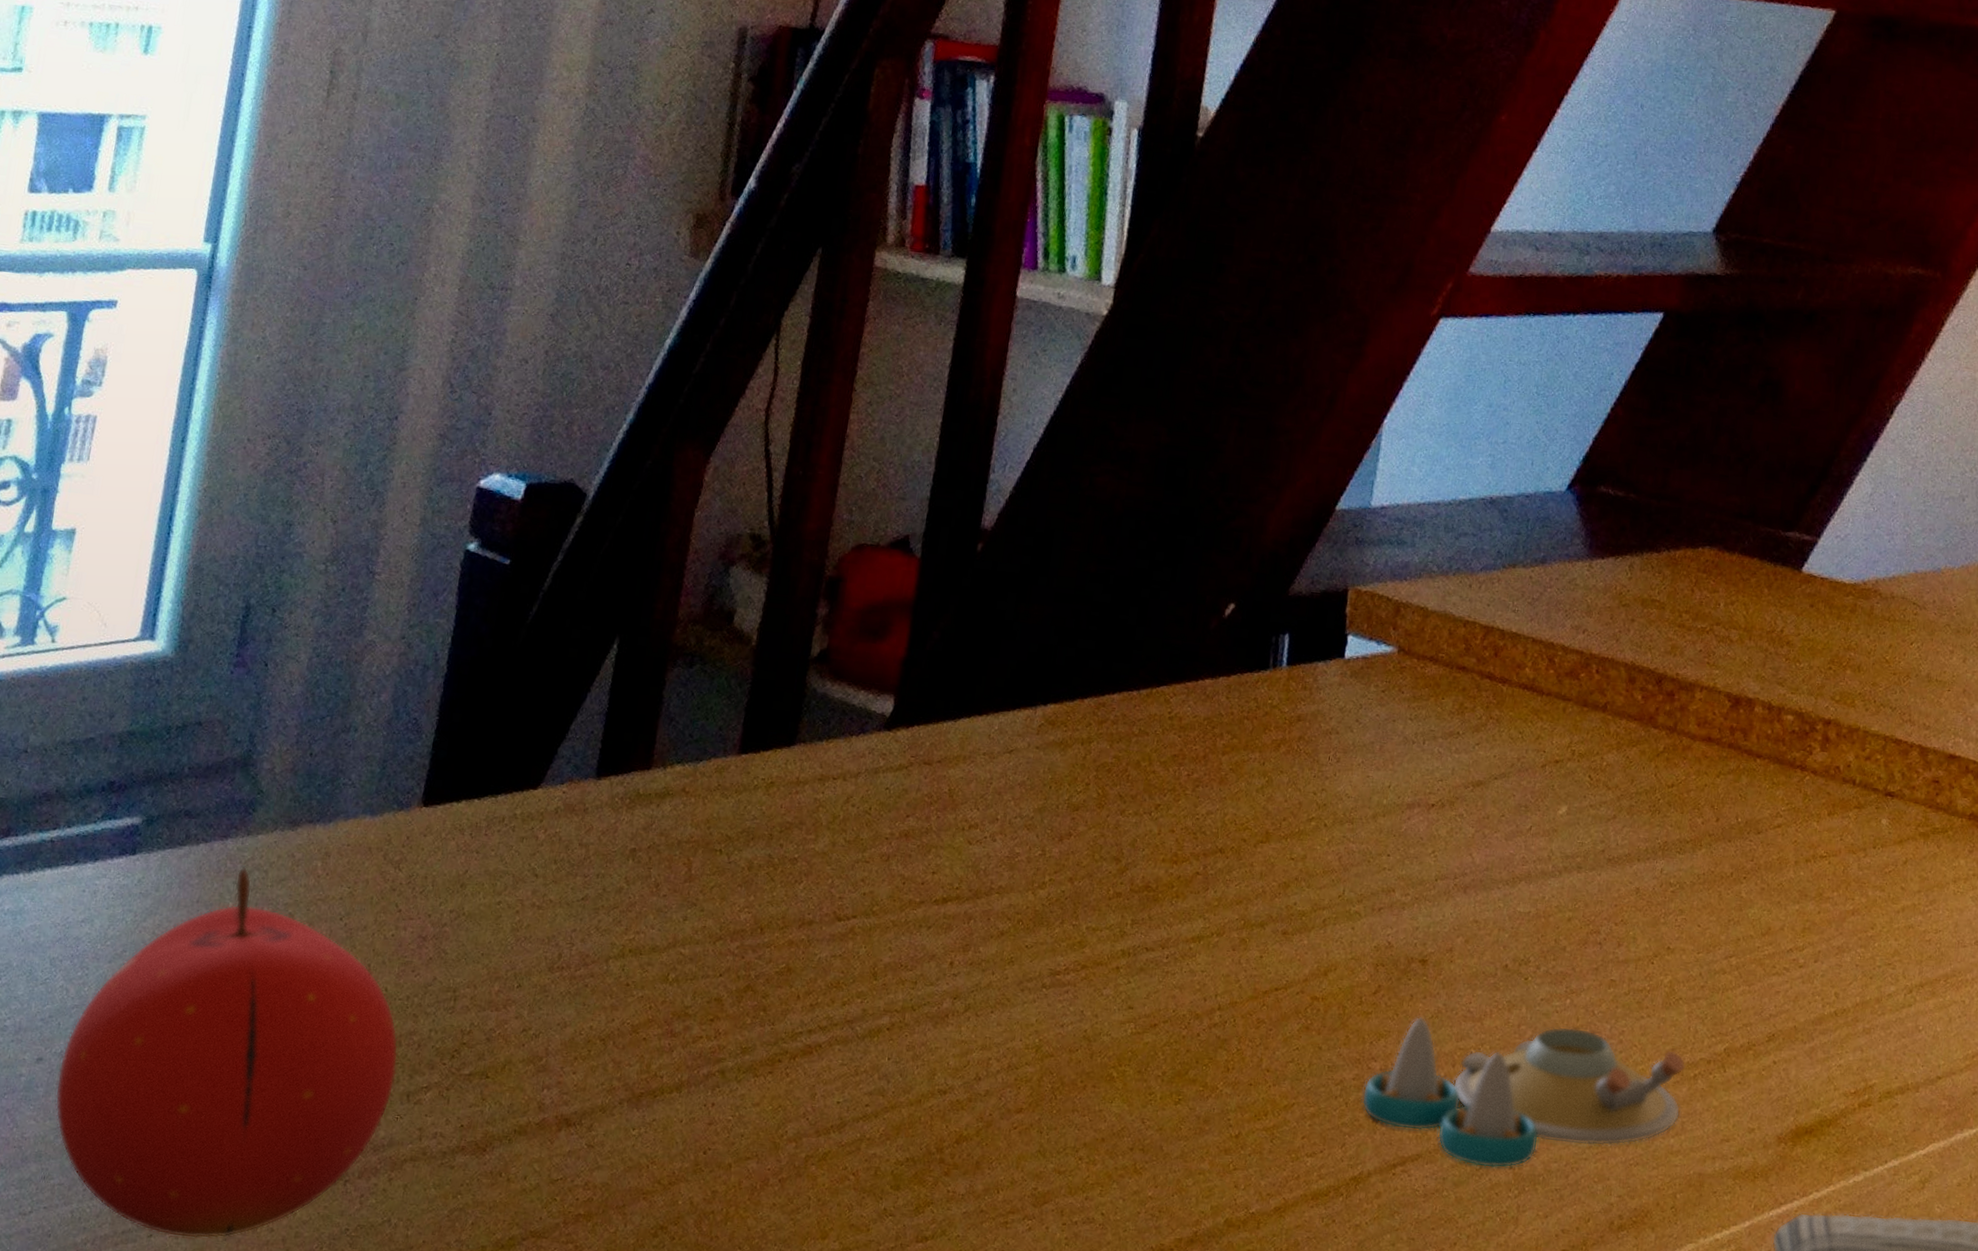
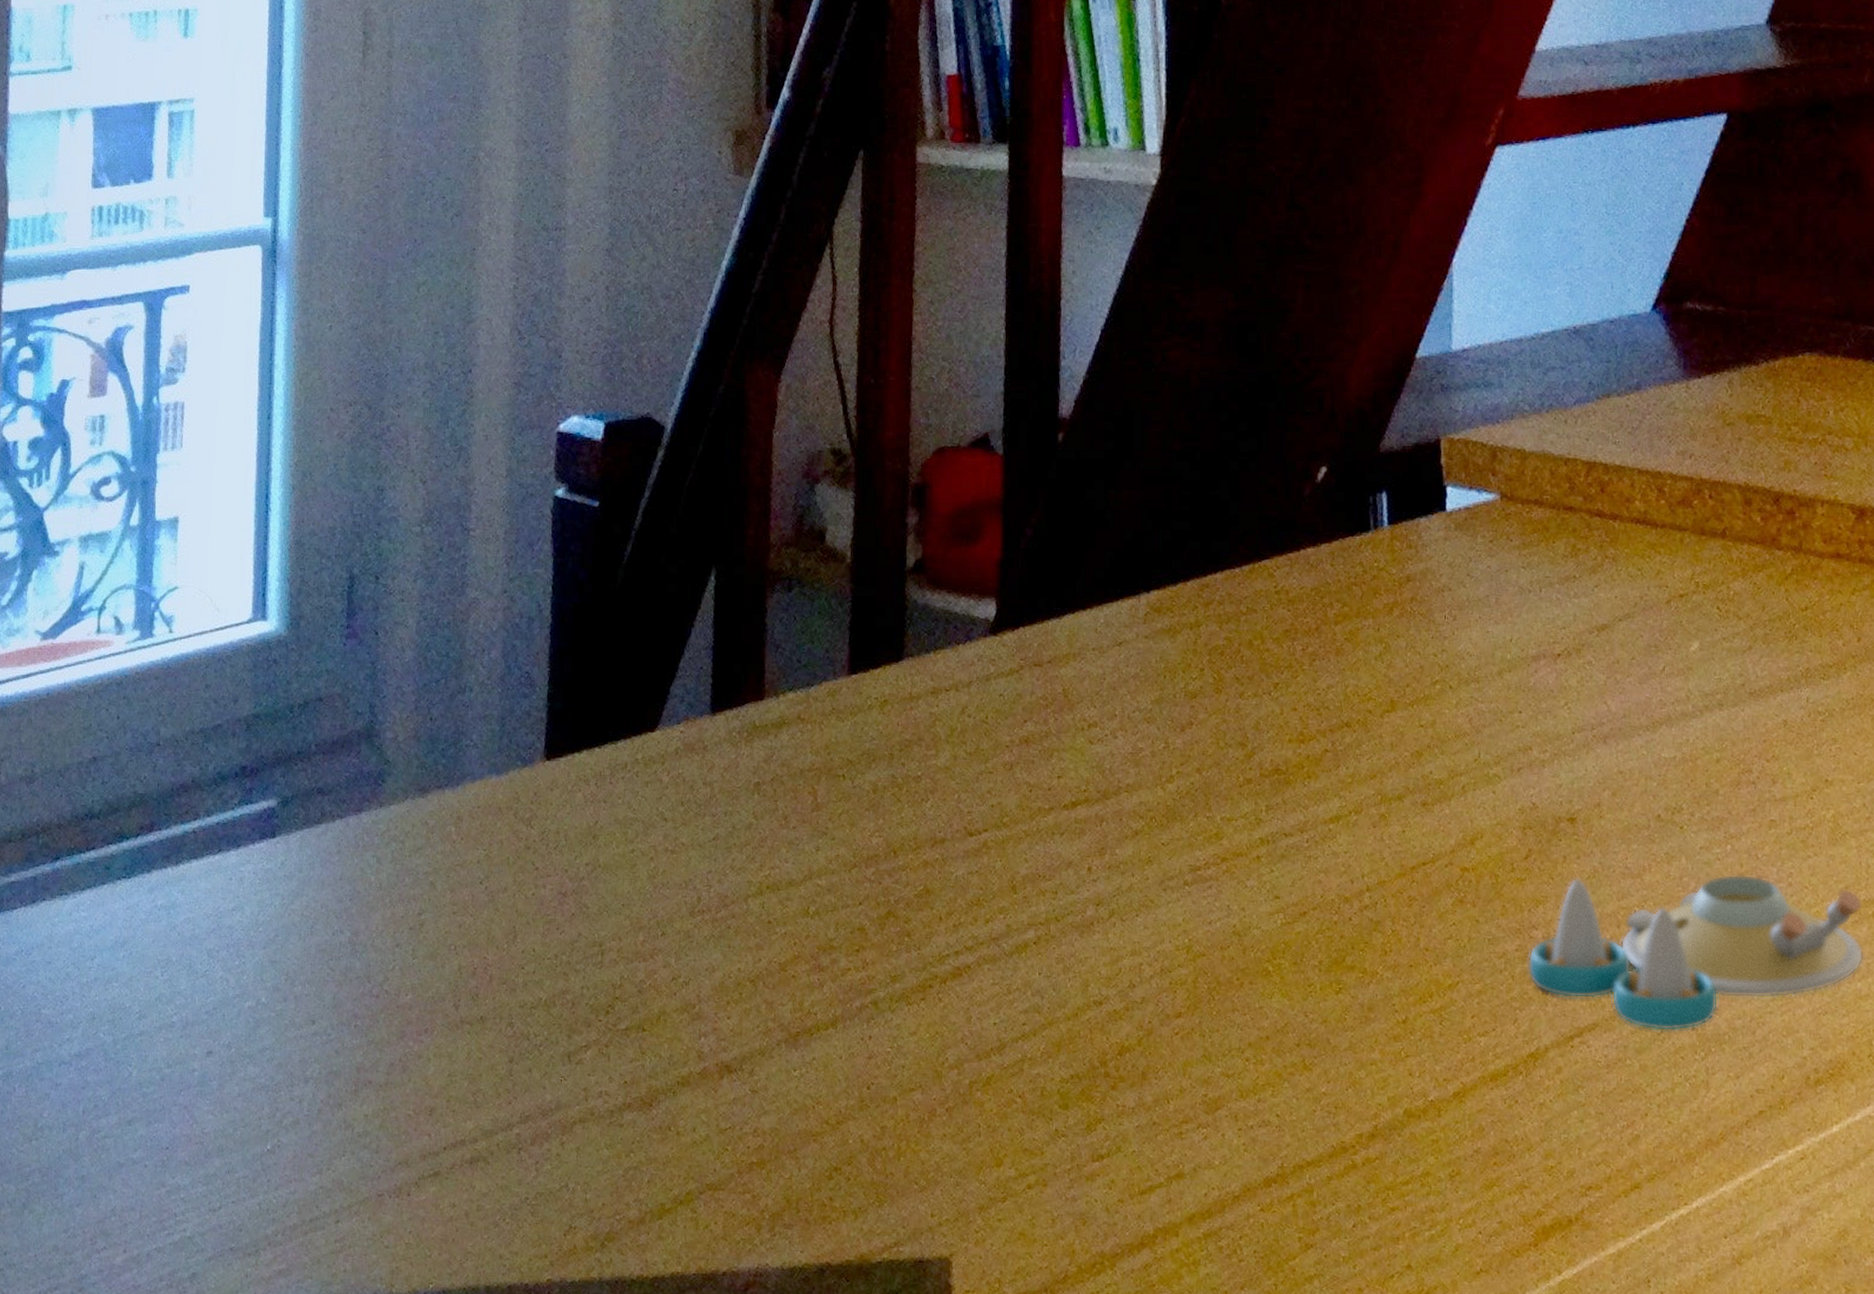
fruit: present [55,866,399,1239] -> none [228,839,555,1221]

